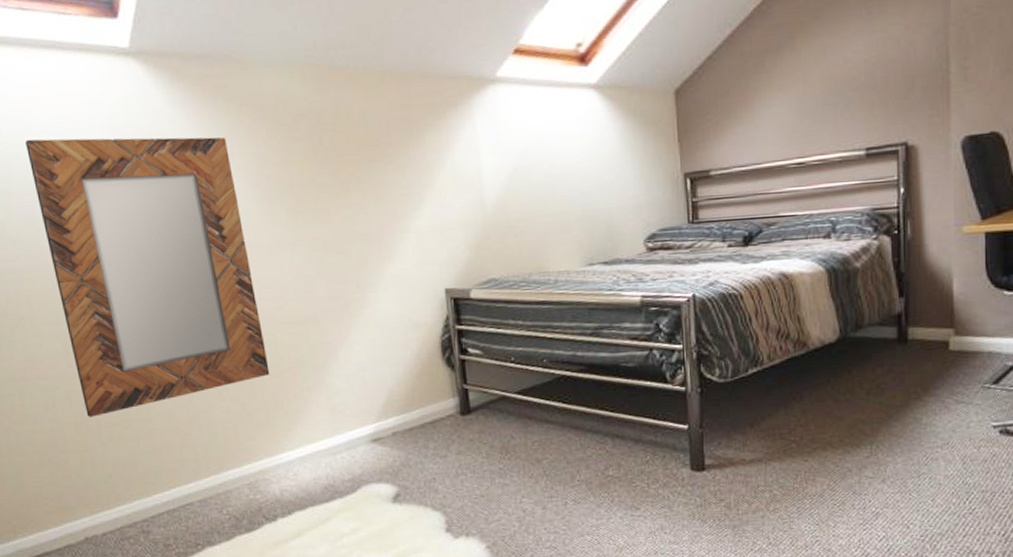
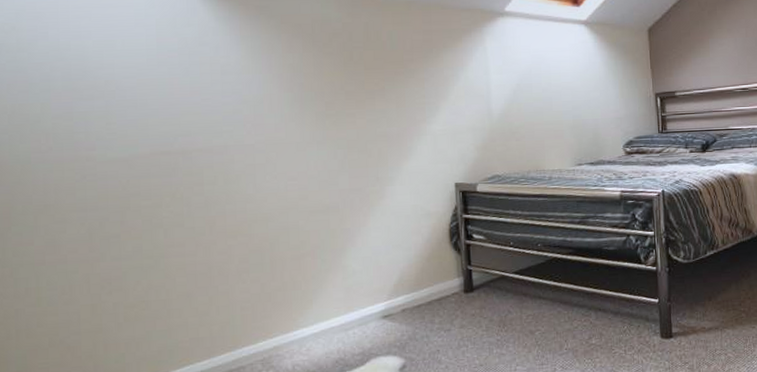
home mirror: present [25,137,270,417] -> none [71,43,290,299]

